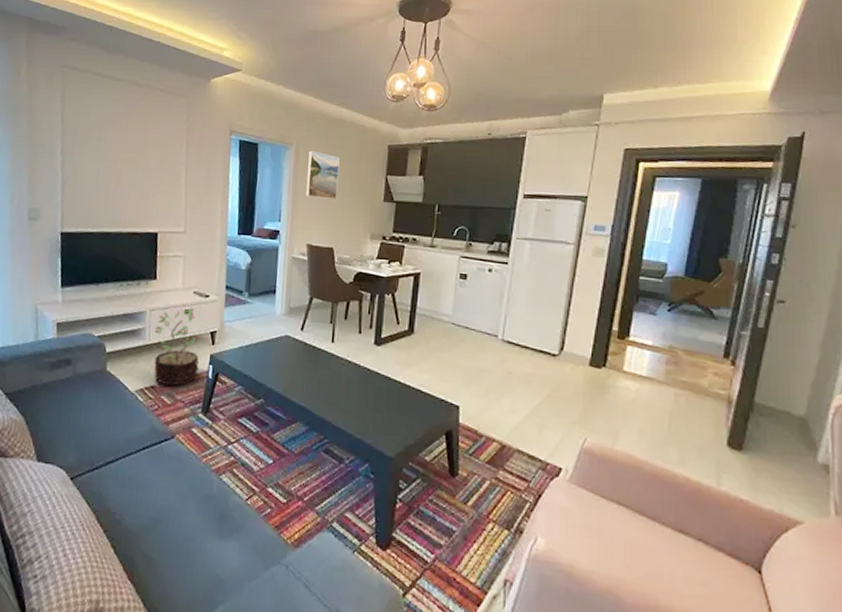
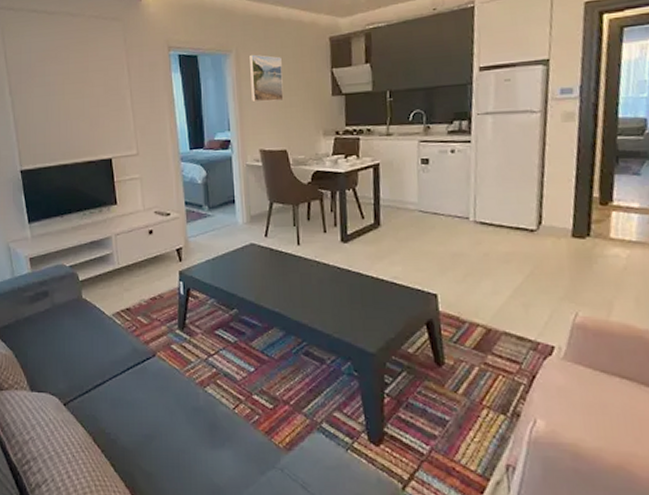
decorative plant: present [154,308,200,387] -> none [123,228,170,307]

